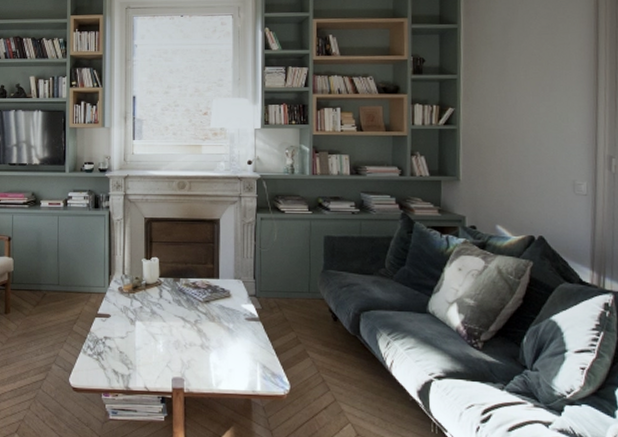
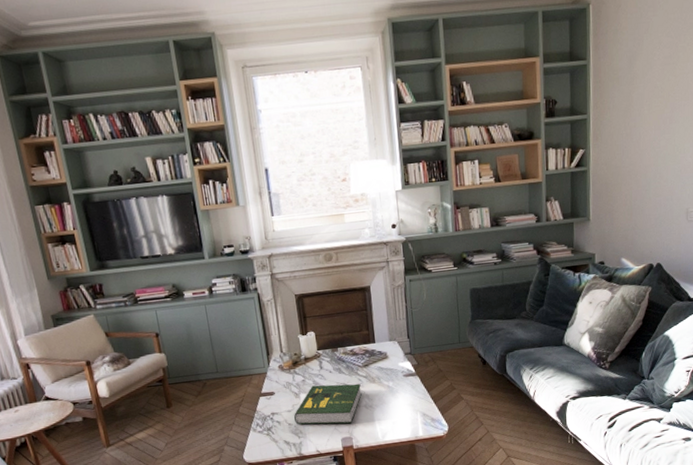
book: none [127,314,199,363] -> present [294,383,362,425]

